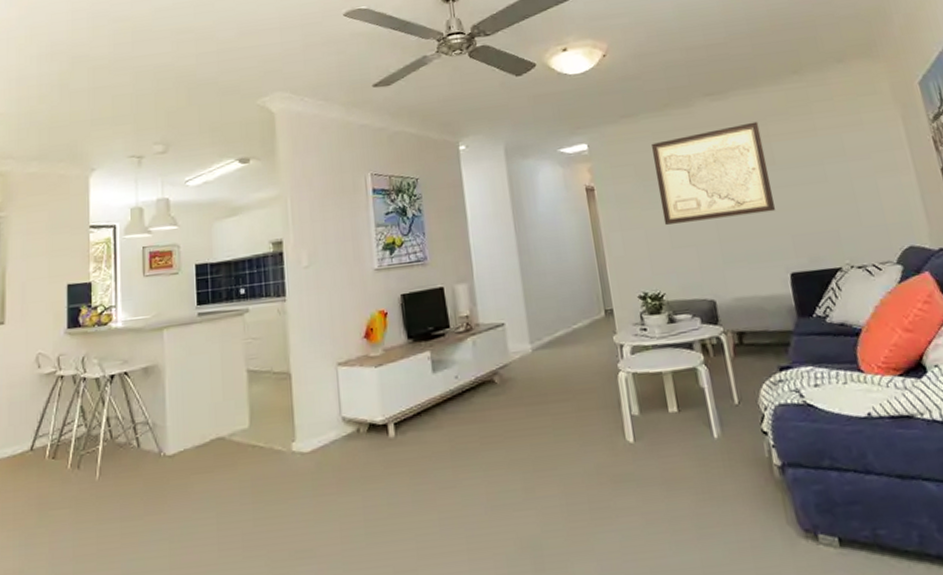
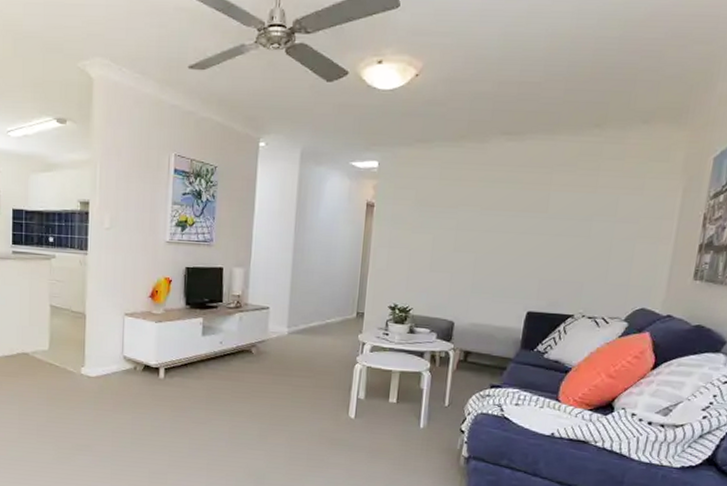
wall art: present [652,121,775,225] -> none [429,168,545,255]

